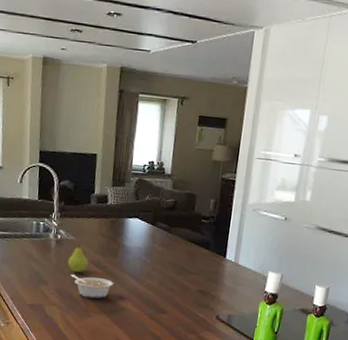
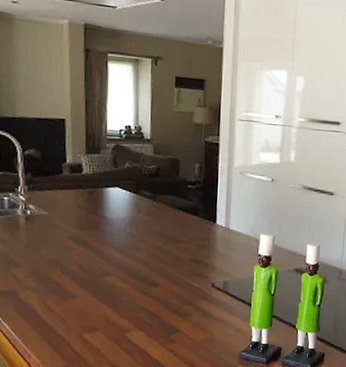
fruit: present [67,243,89,273] -> none [41,218,66,251]
legume: present [71,274,114,299] -> none [46,253,98,278]

